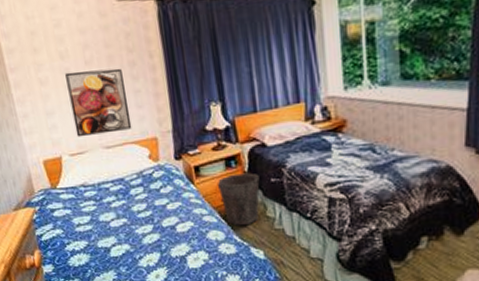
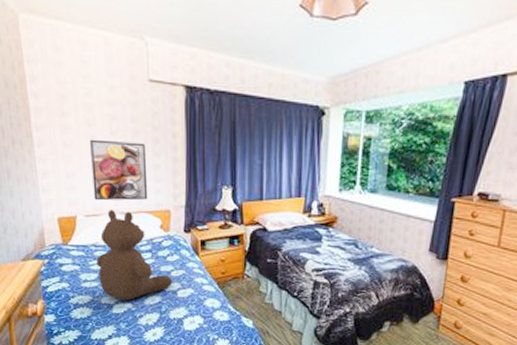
bear: none [87,145,169,242] -> present [96,210,172,301]
waste bin: present [218,172,260,226] -> none [220,251,257,297]

